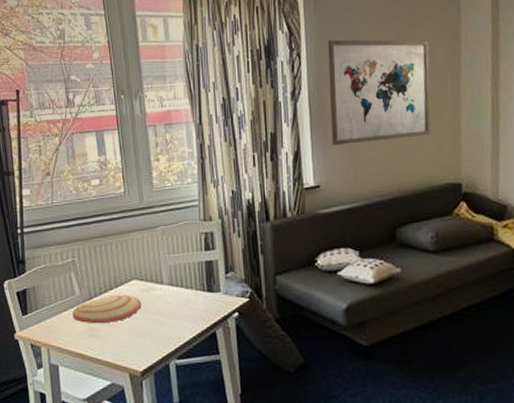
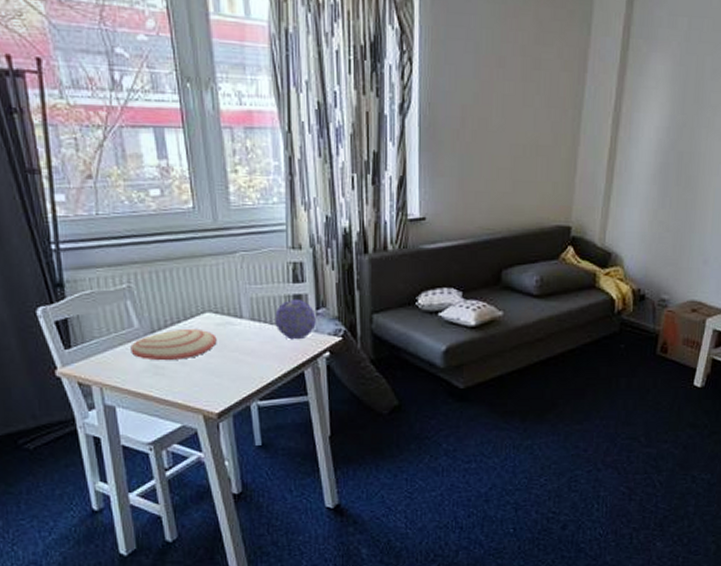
decorative ball: none [190,264,226,302] -> present [275,298,316,340]
wall art: present [328,39,431,146] -> none [442,46,555,174]

